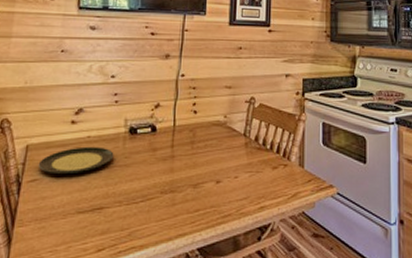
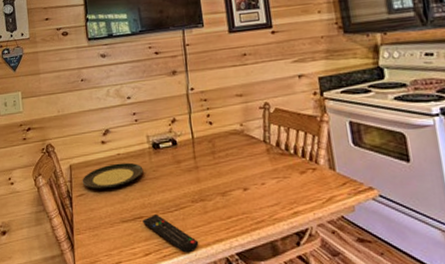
remote control: none [102,205,160,248] -> present [142,214,199,253]

